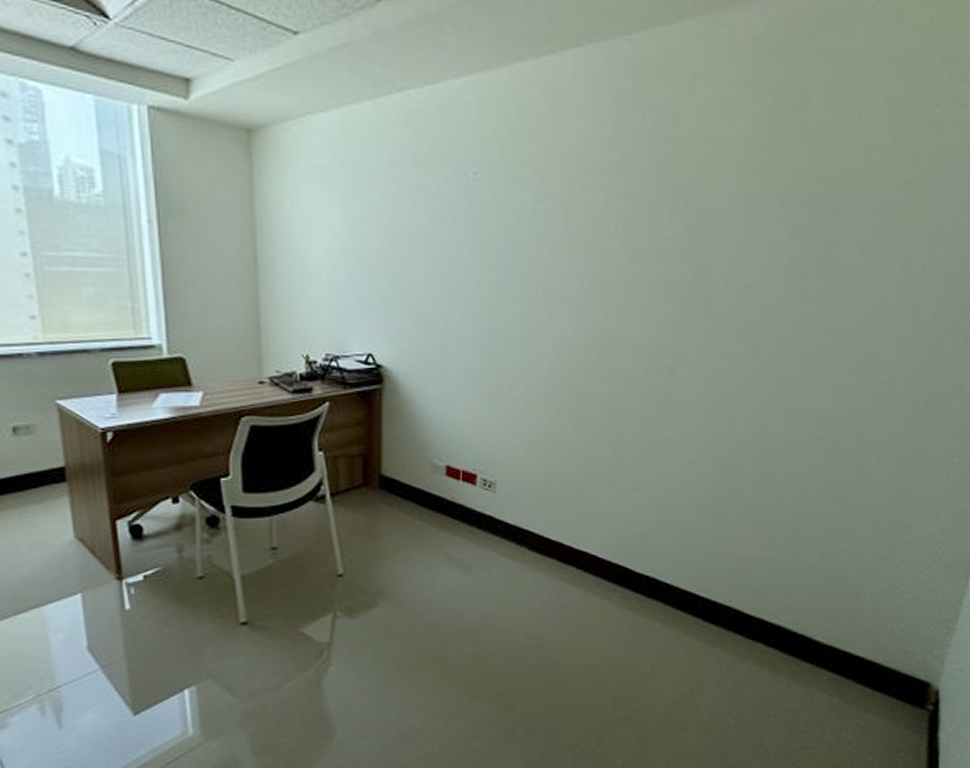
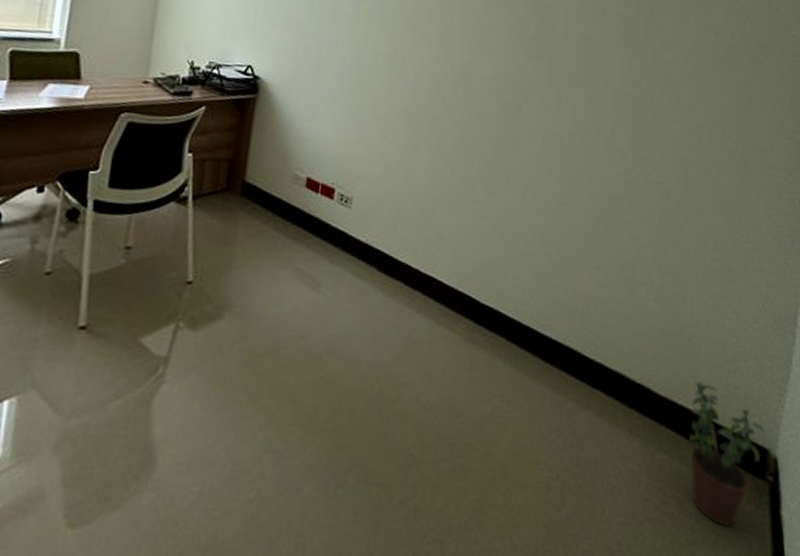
potted plant: none [850,628,929,750] -> present [689,382,765,526]

